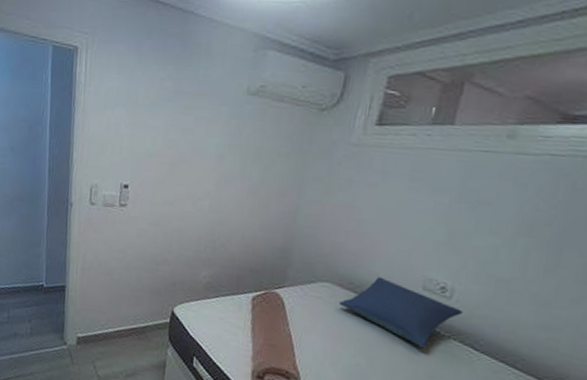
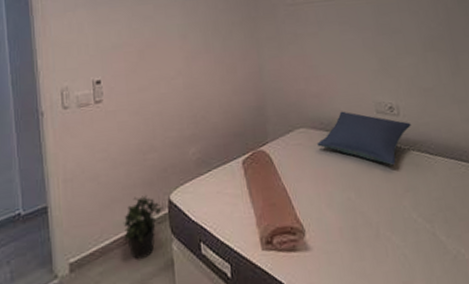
potted plant: none [126,300,166,354] -> present [123,195,164,260]

